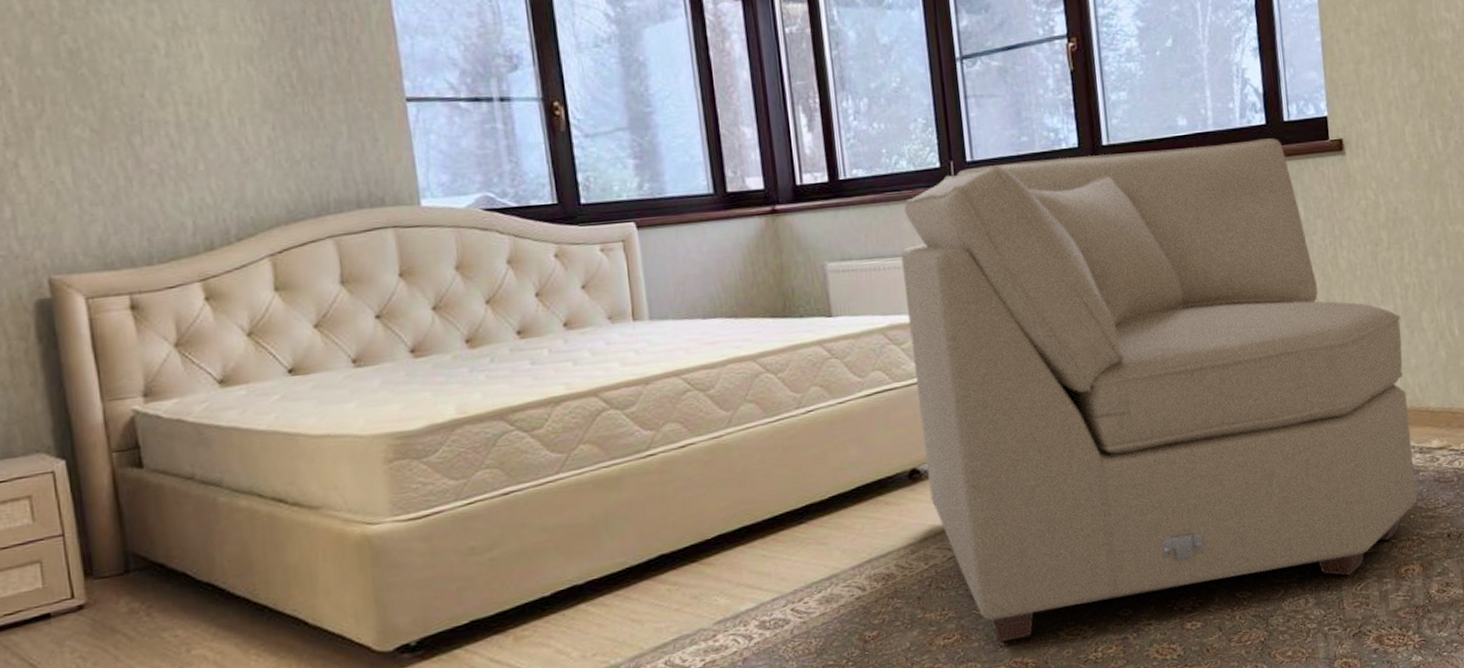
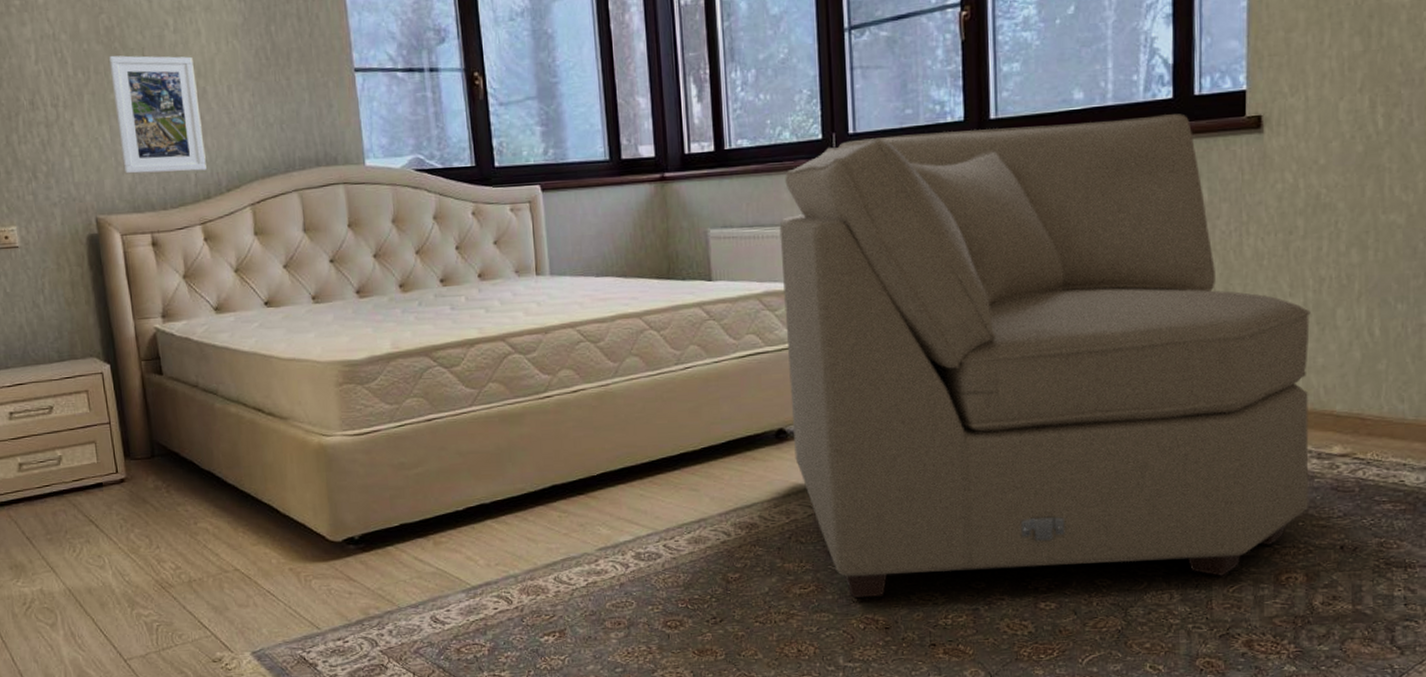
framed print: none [71,83,209,224] -> present [108,55,207,174]

